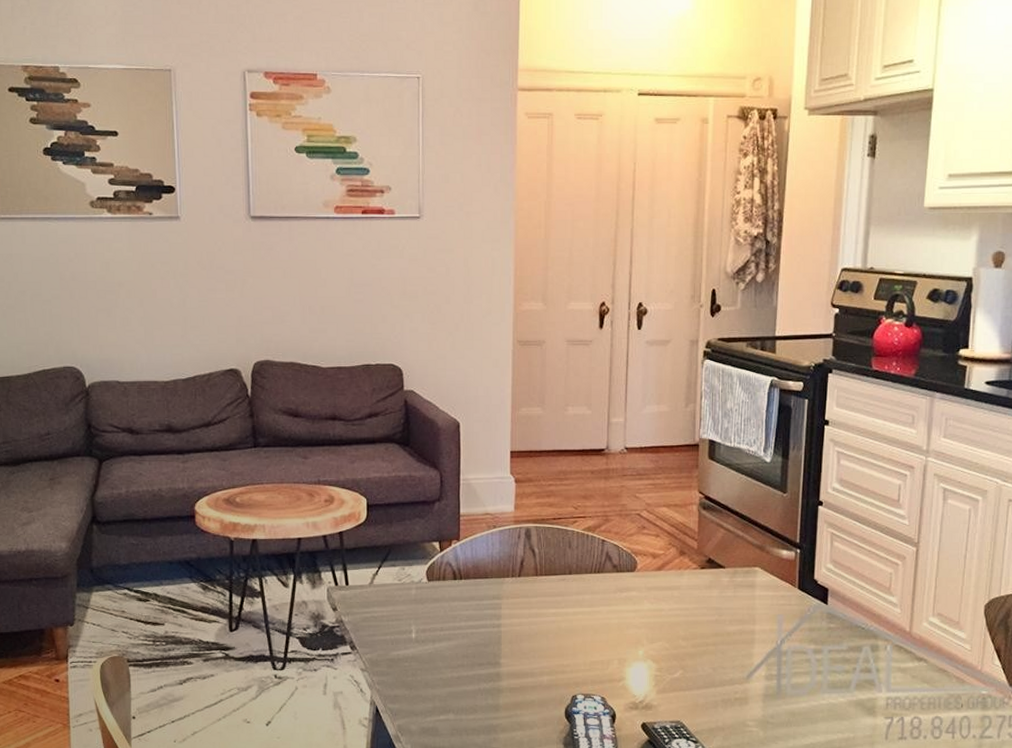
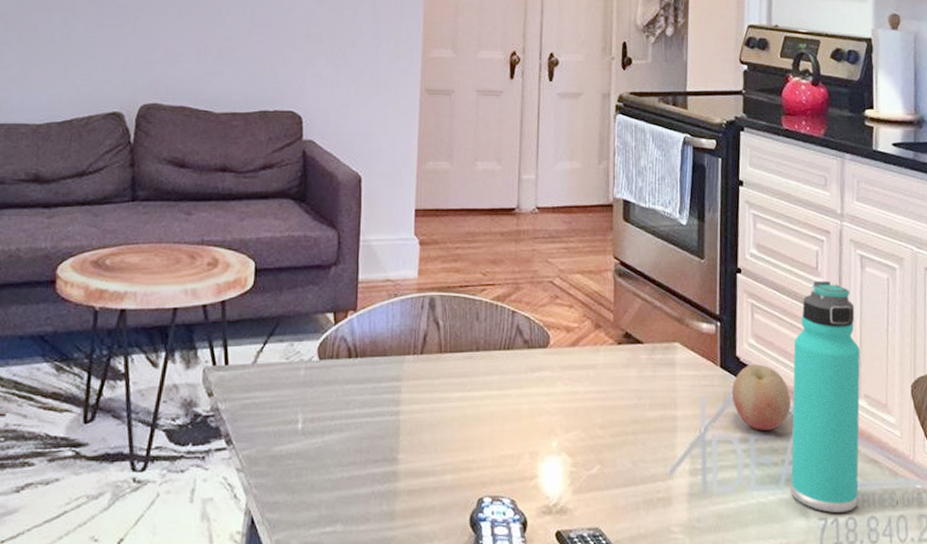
fruit: none [808,586,865,643] -> present [731,364,791,431]
thermos bottle: none [860,512,936,713] -> present [791,280,860,513]

